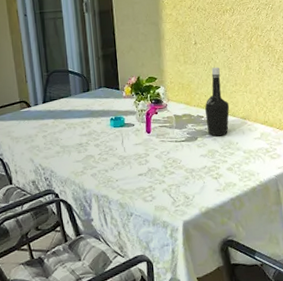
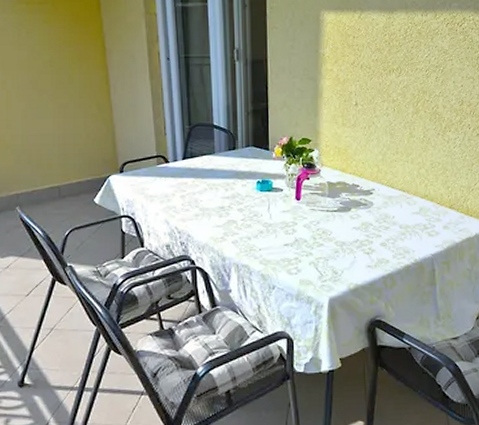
bottle: present [204,67,230,137] -> none [361,132,389,208]

